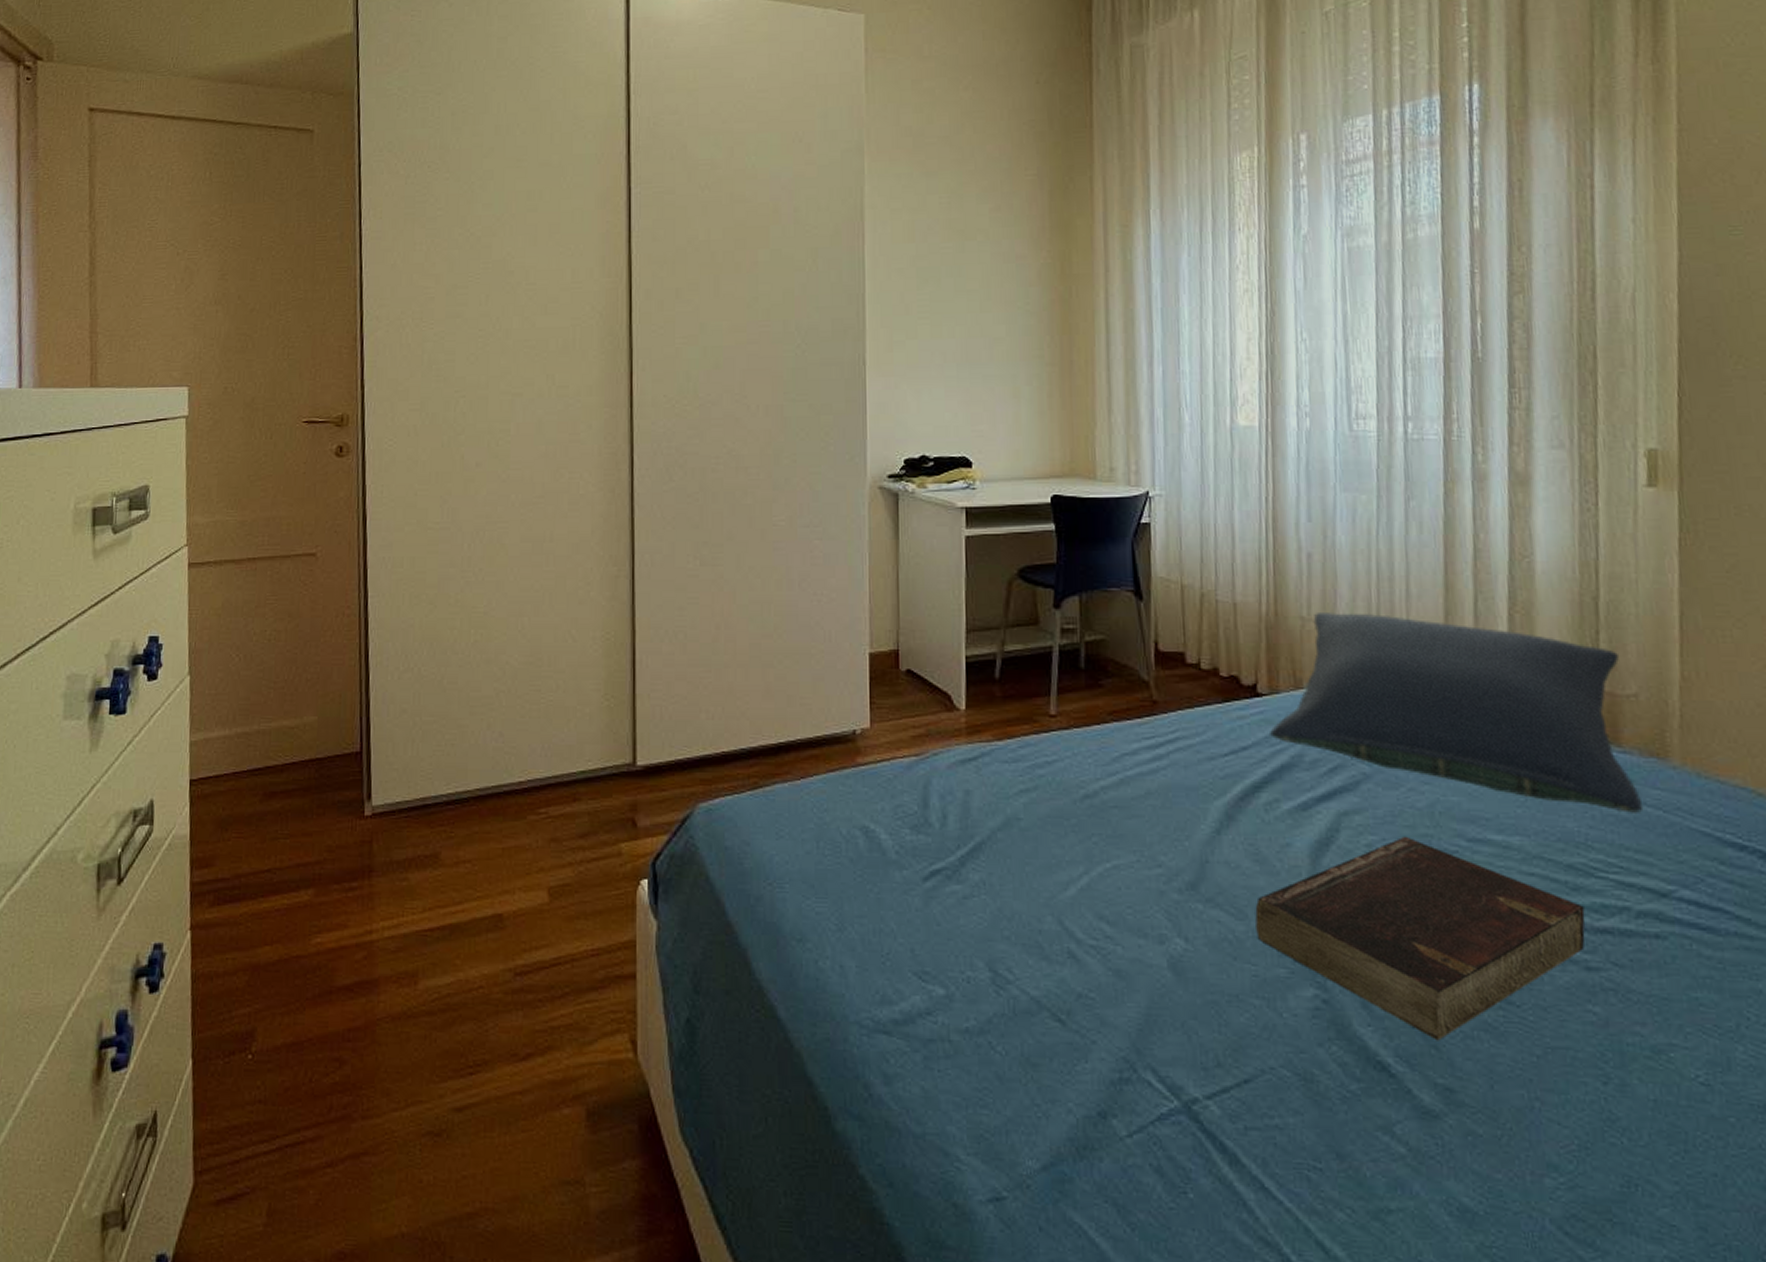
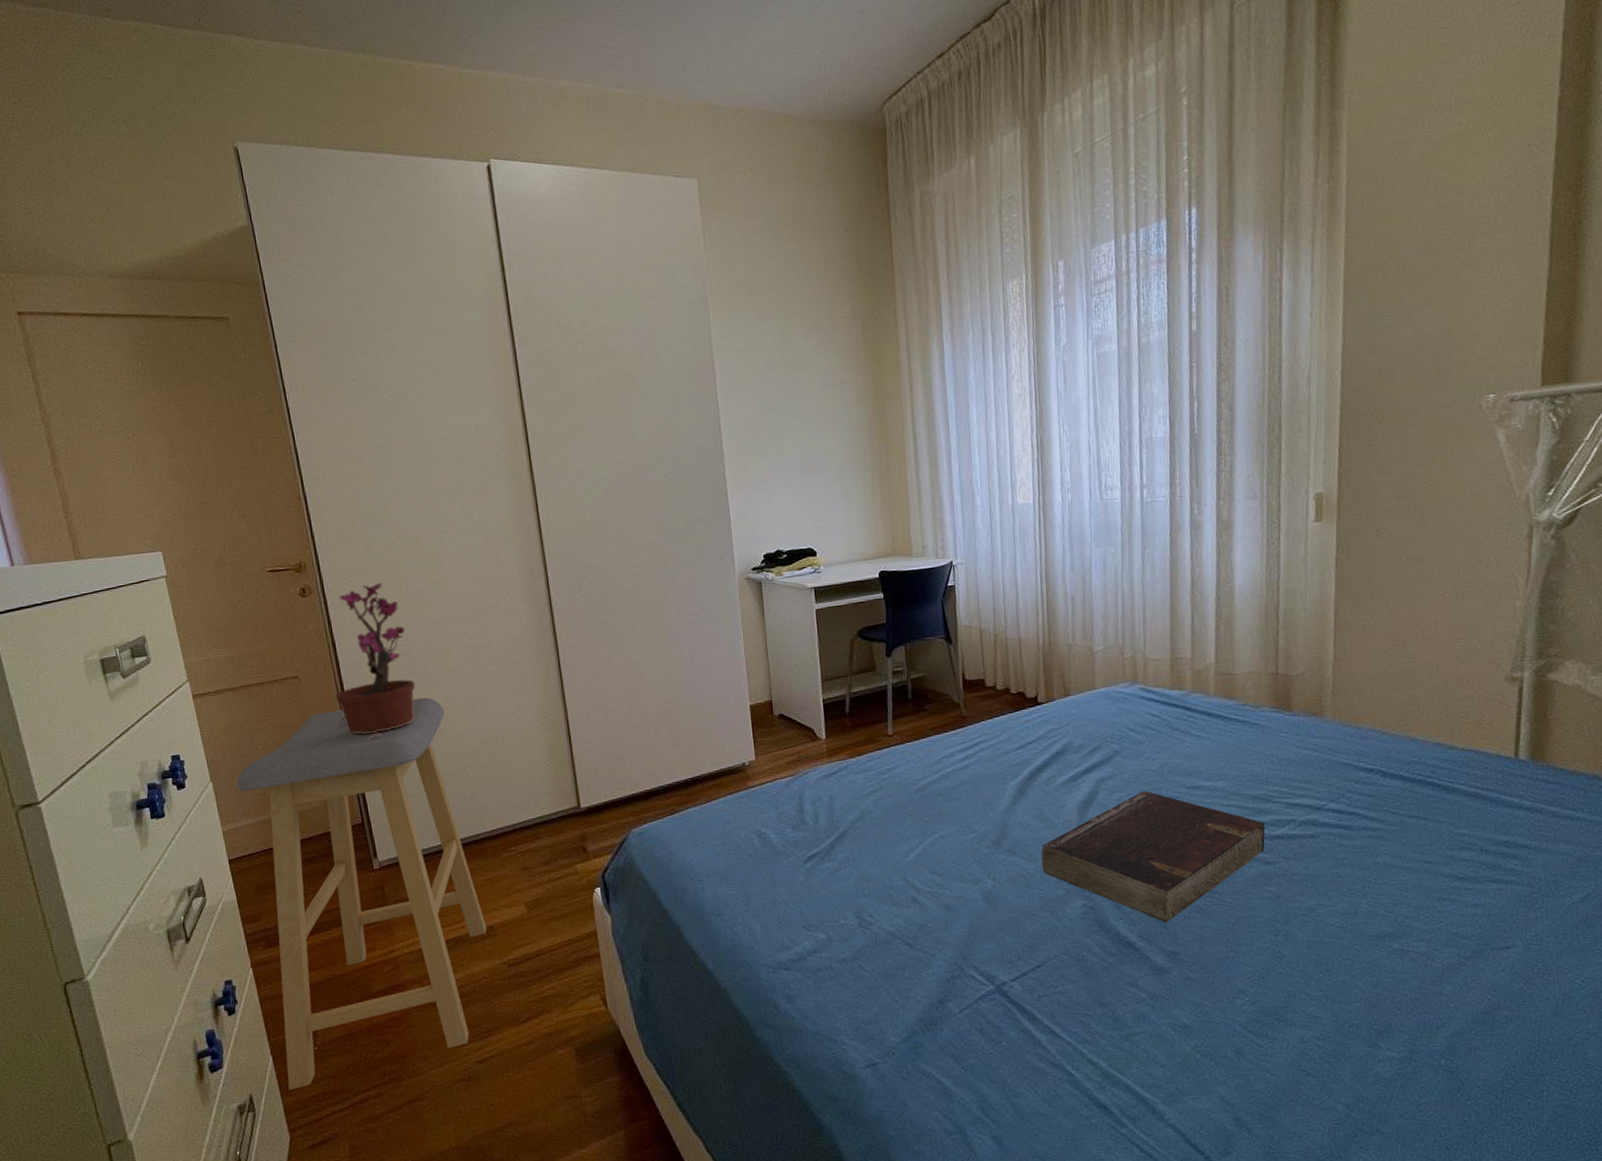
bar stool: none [205,597,495,1113] -> present [236,697,487,1091]
potted plant: none [355,448,454,644] -> present [335,582,416,740]
pillow: present [1270,613,1644,815] -> none [1048,636,1306,757]

